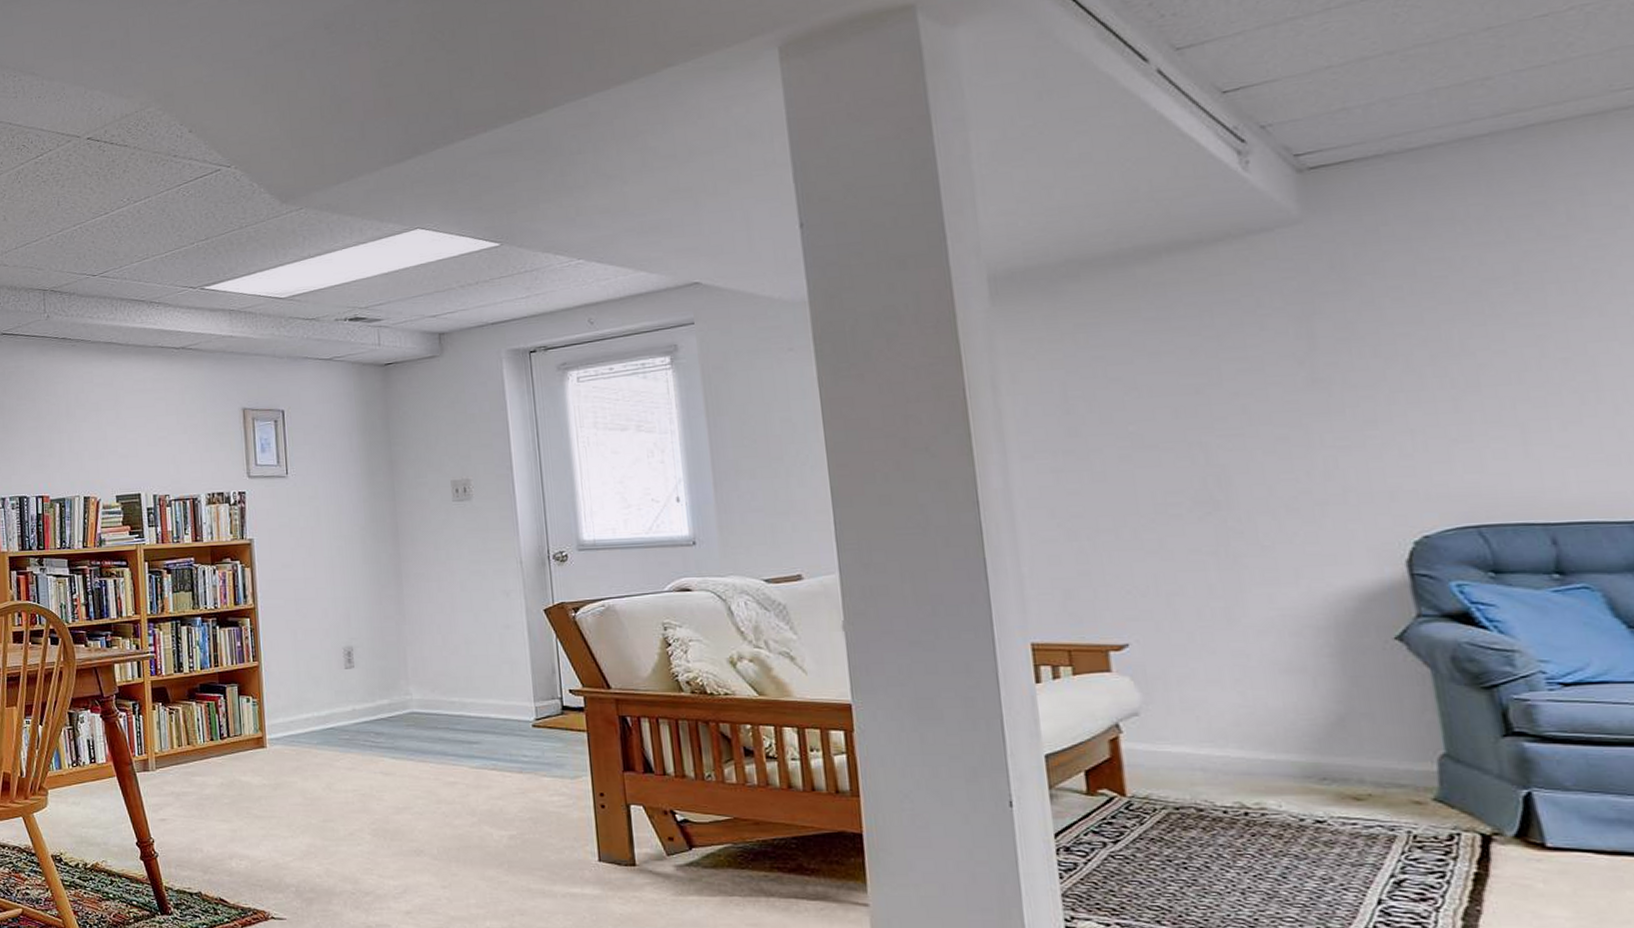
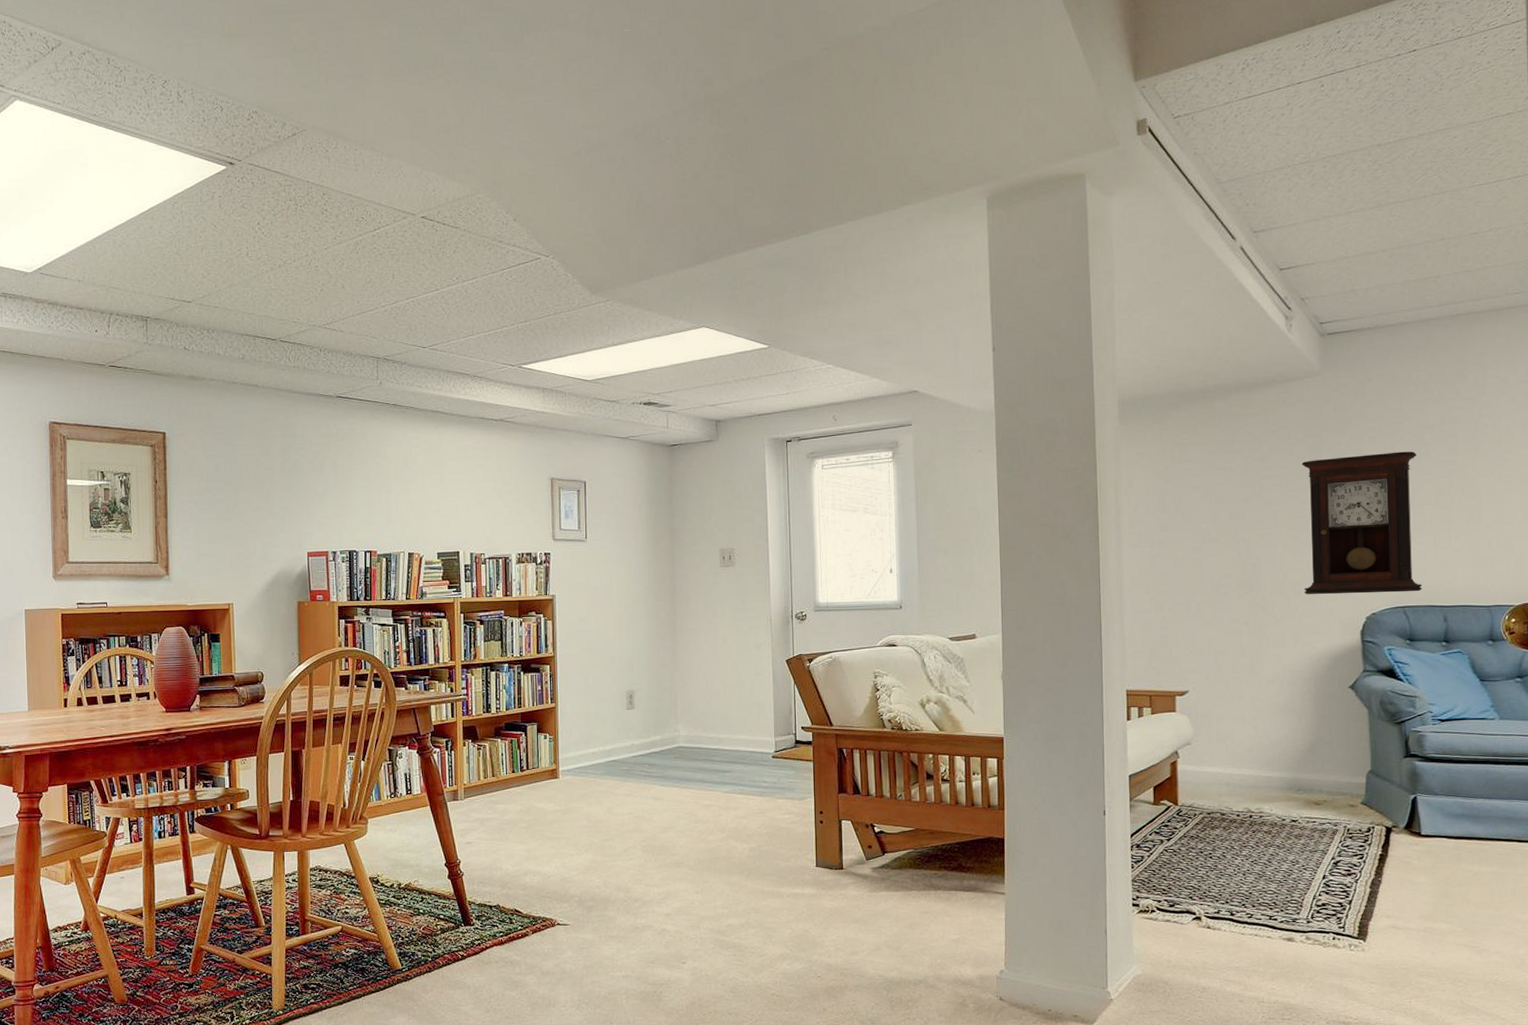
pendulum clock: none [1283,314,1509,514] -> present [1302,451,1423,595]

